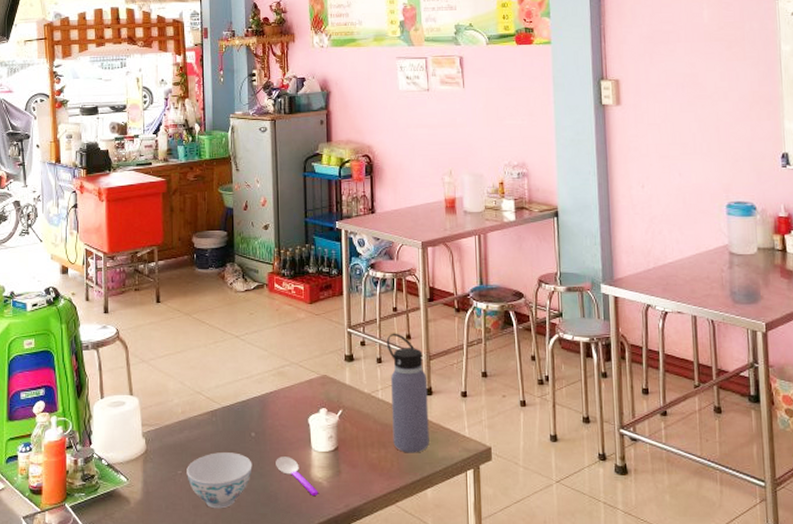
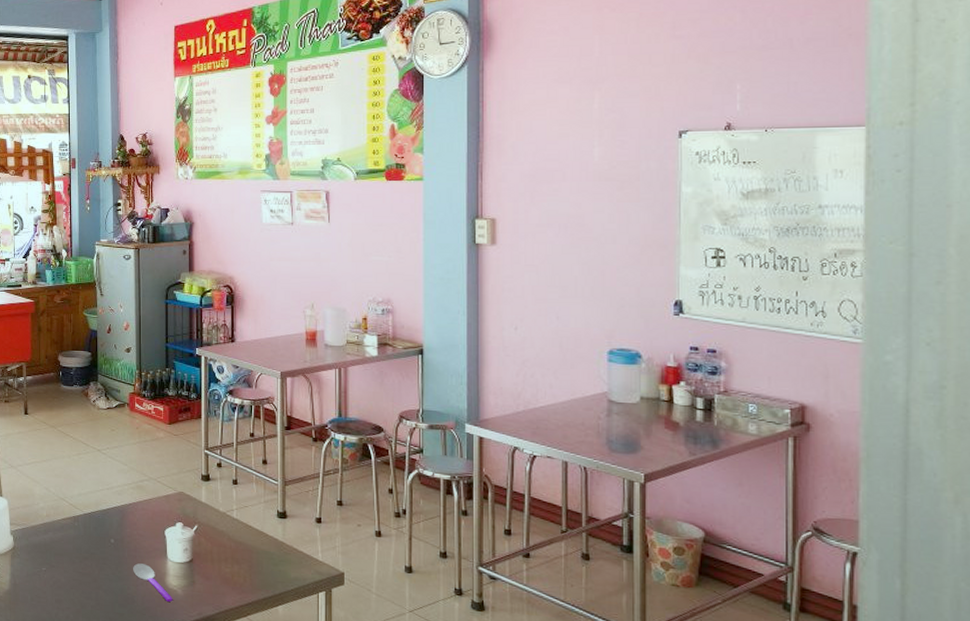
bowl: present [187,452,252,509] -> none [50,554,111,605]
water bottle: present [386,333,429,453] -> none [242,457,282,572]

